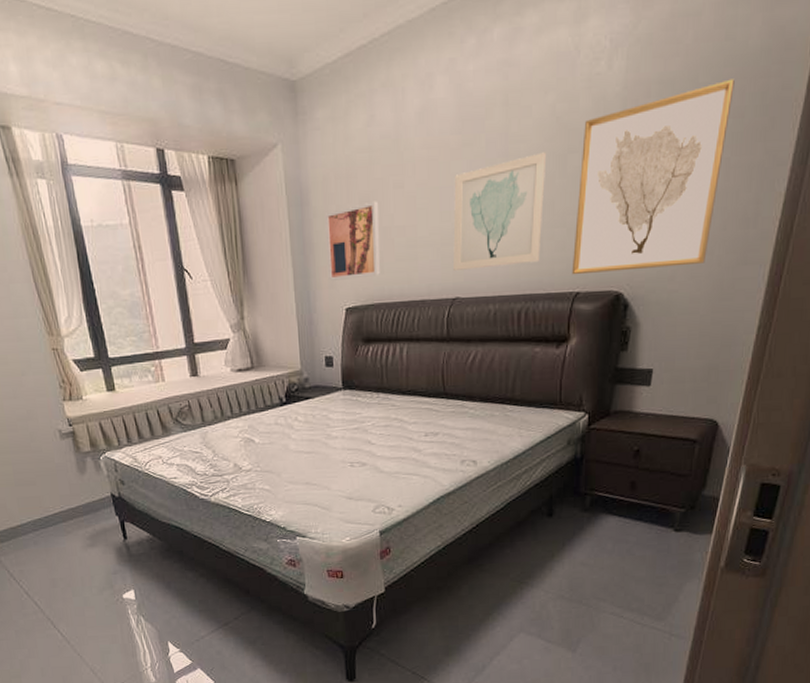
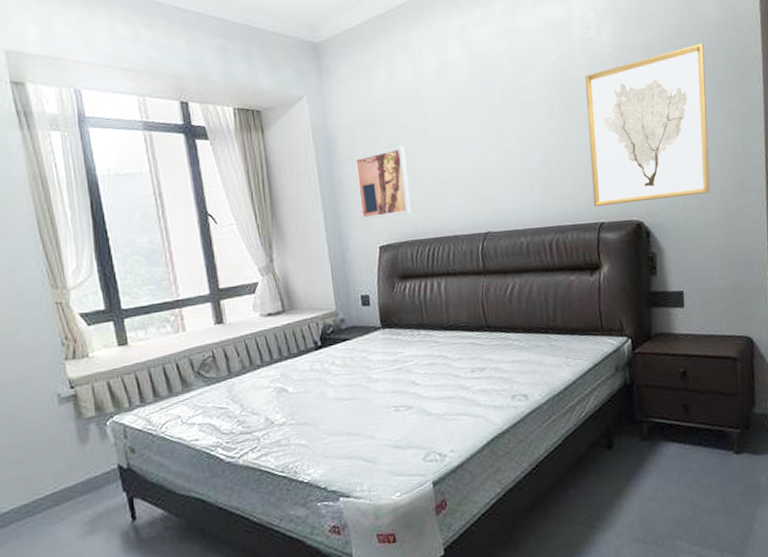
wall art: present [453,152,547,272] -> none [475,101,563,208]

